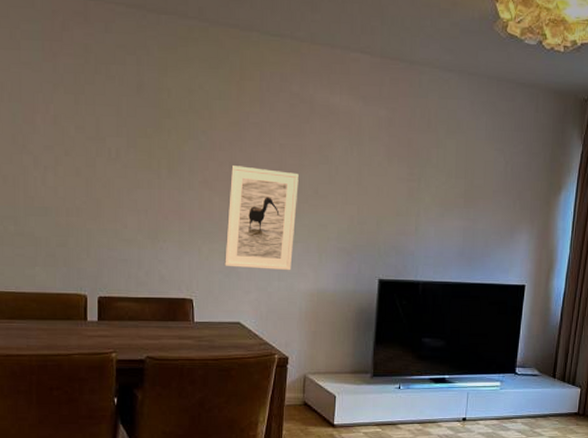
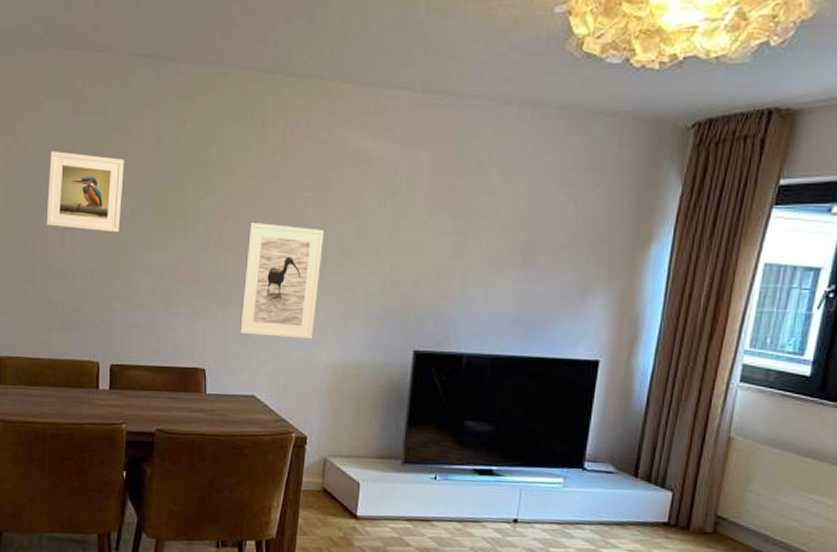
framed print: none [27,90,107,171] -> present [46,151,124,233]

